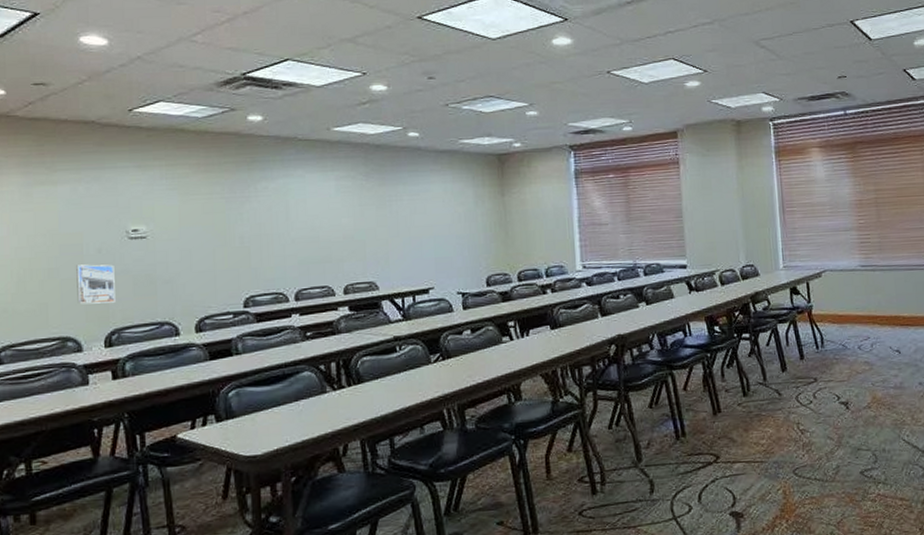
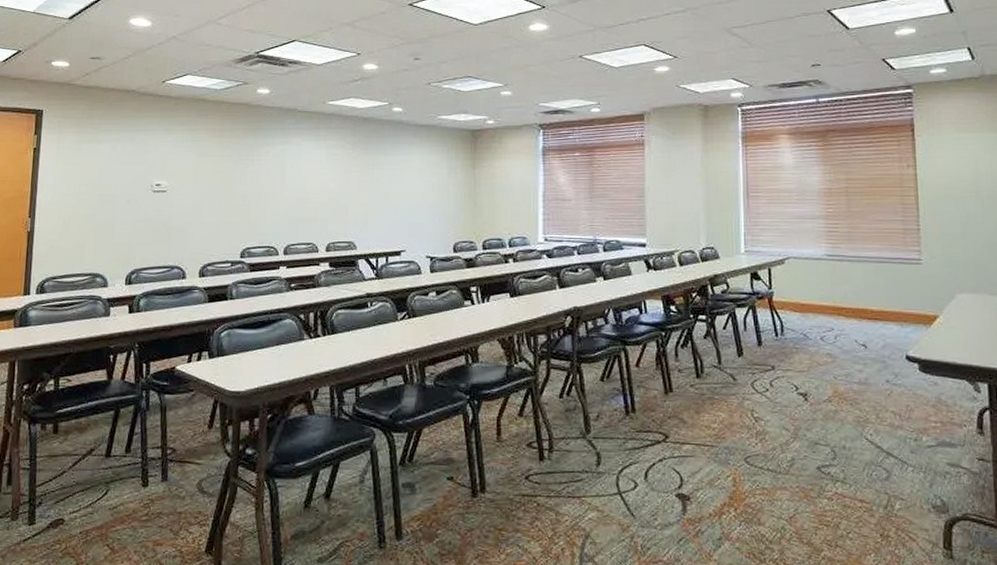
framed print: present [76,264,115,305] -> none [107,212,139,246]

